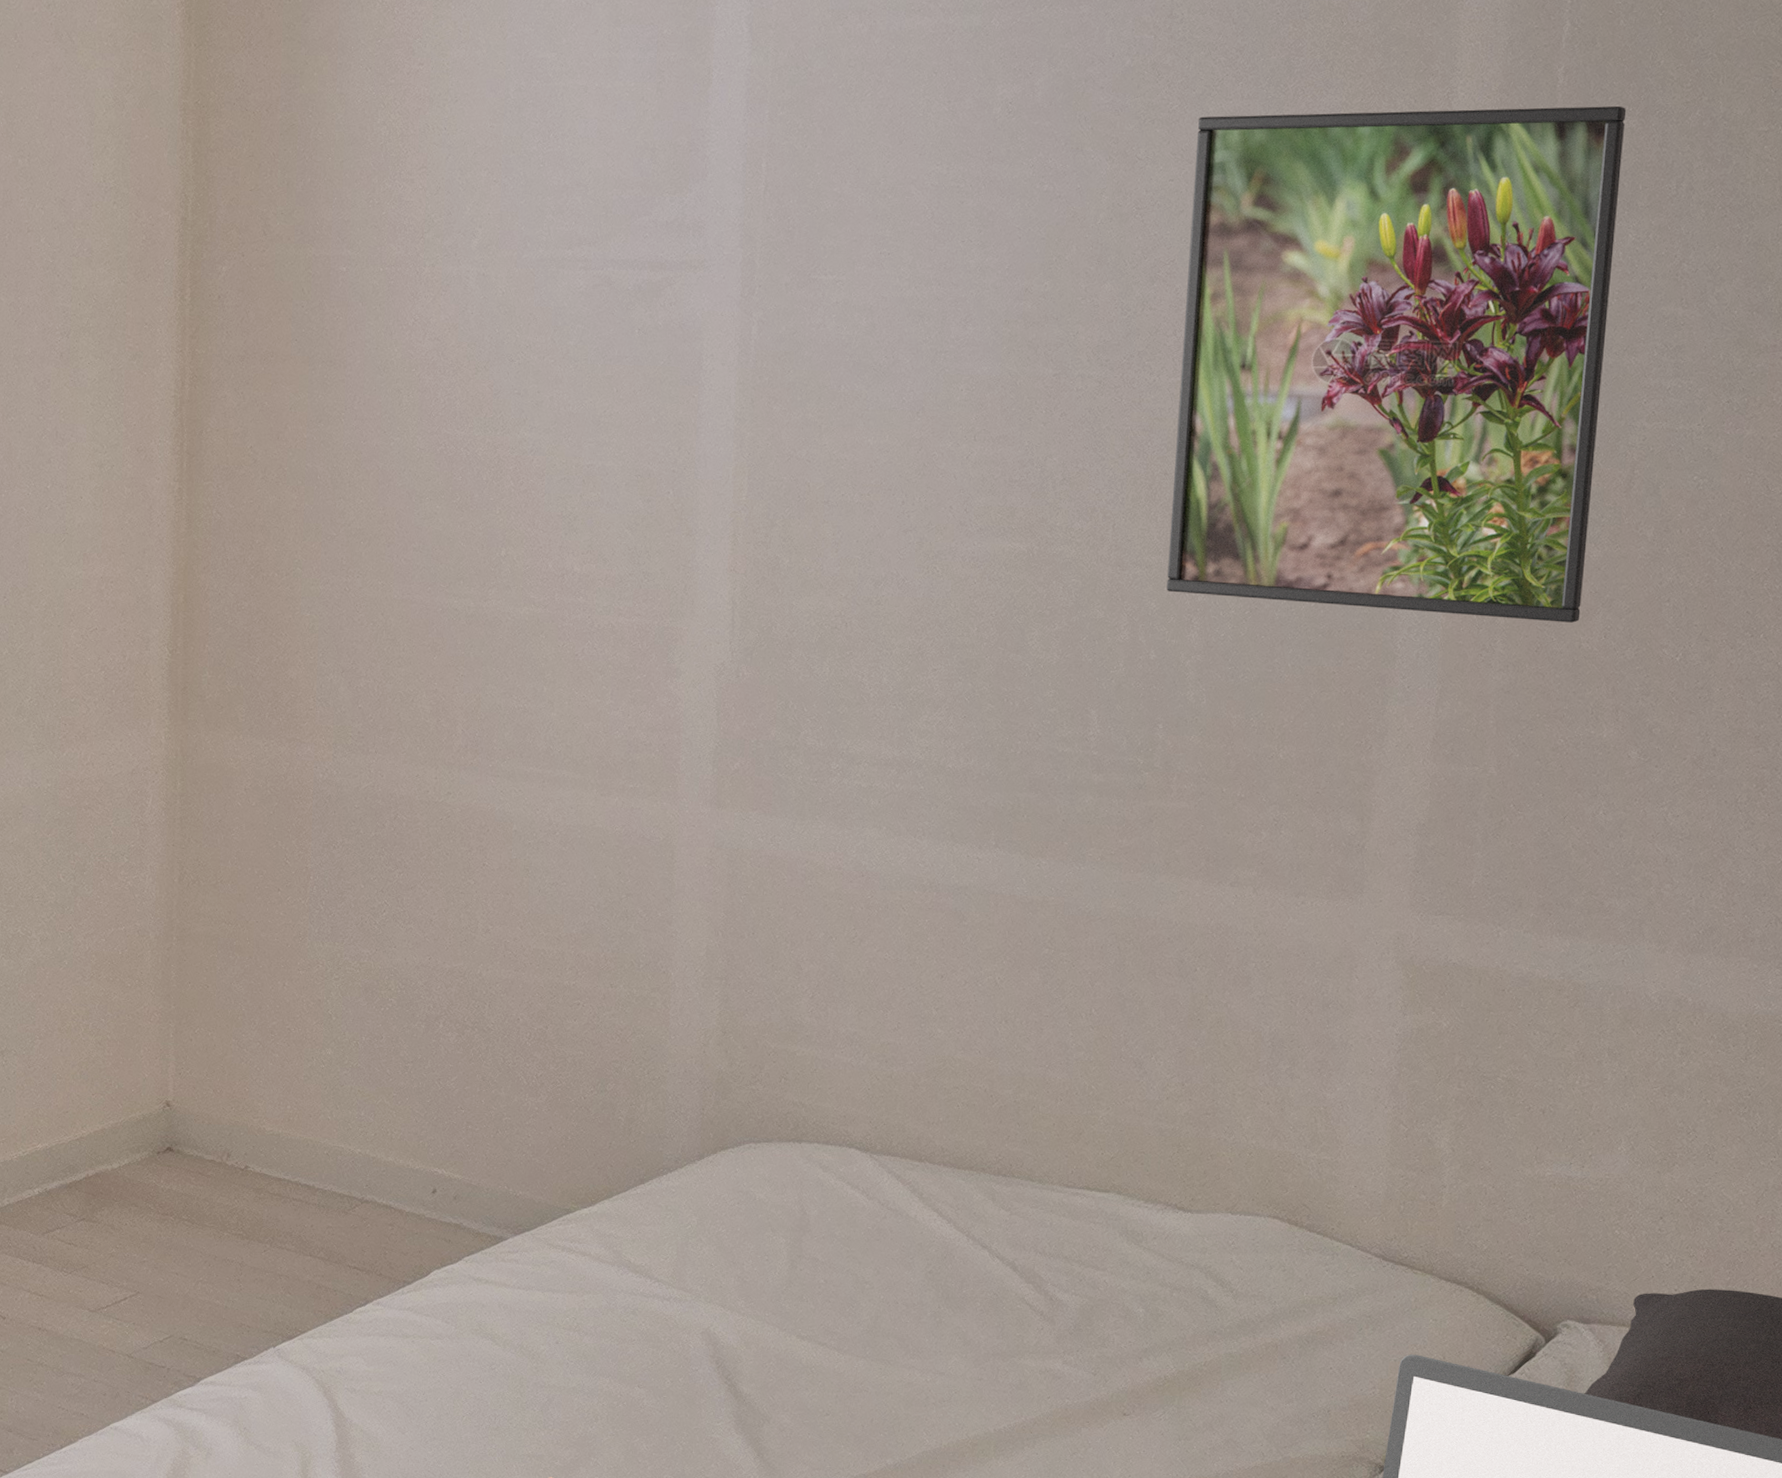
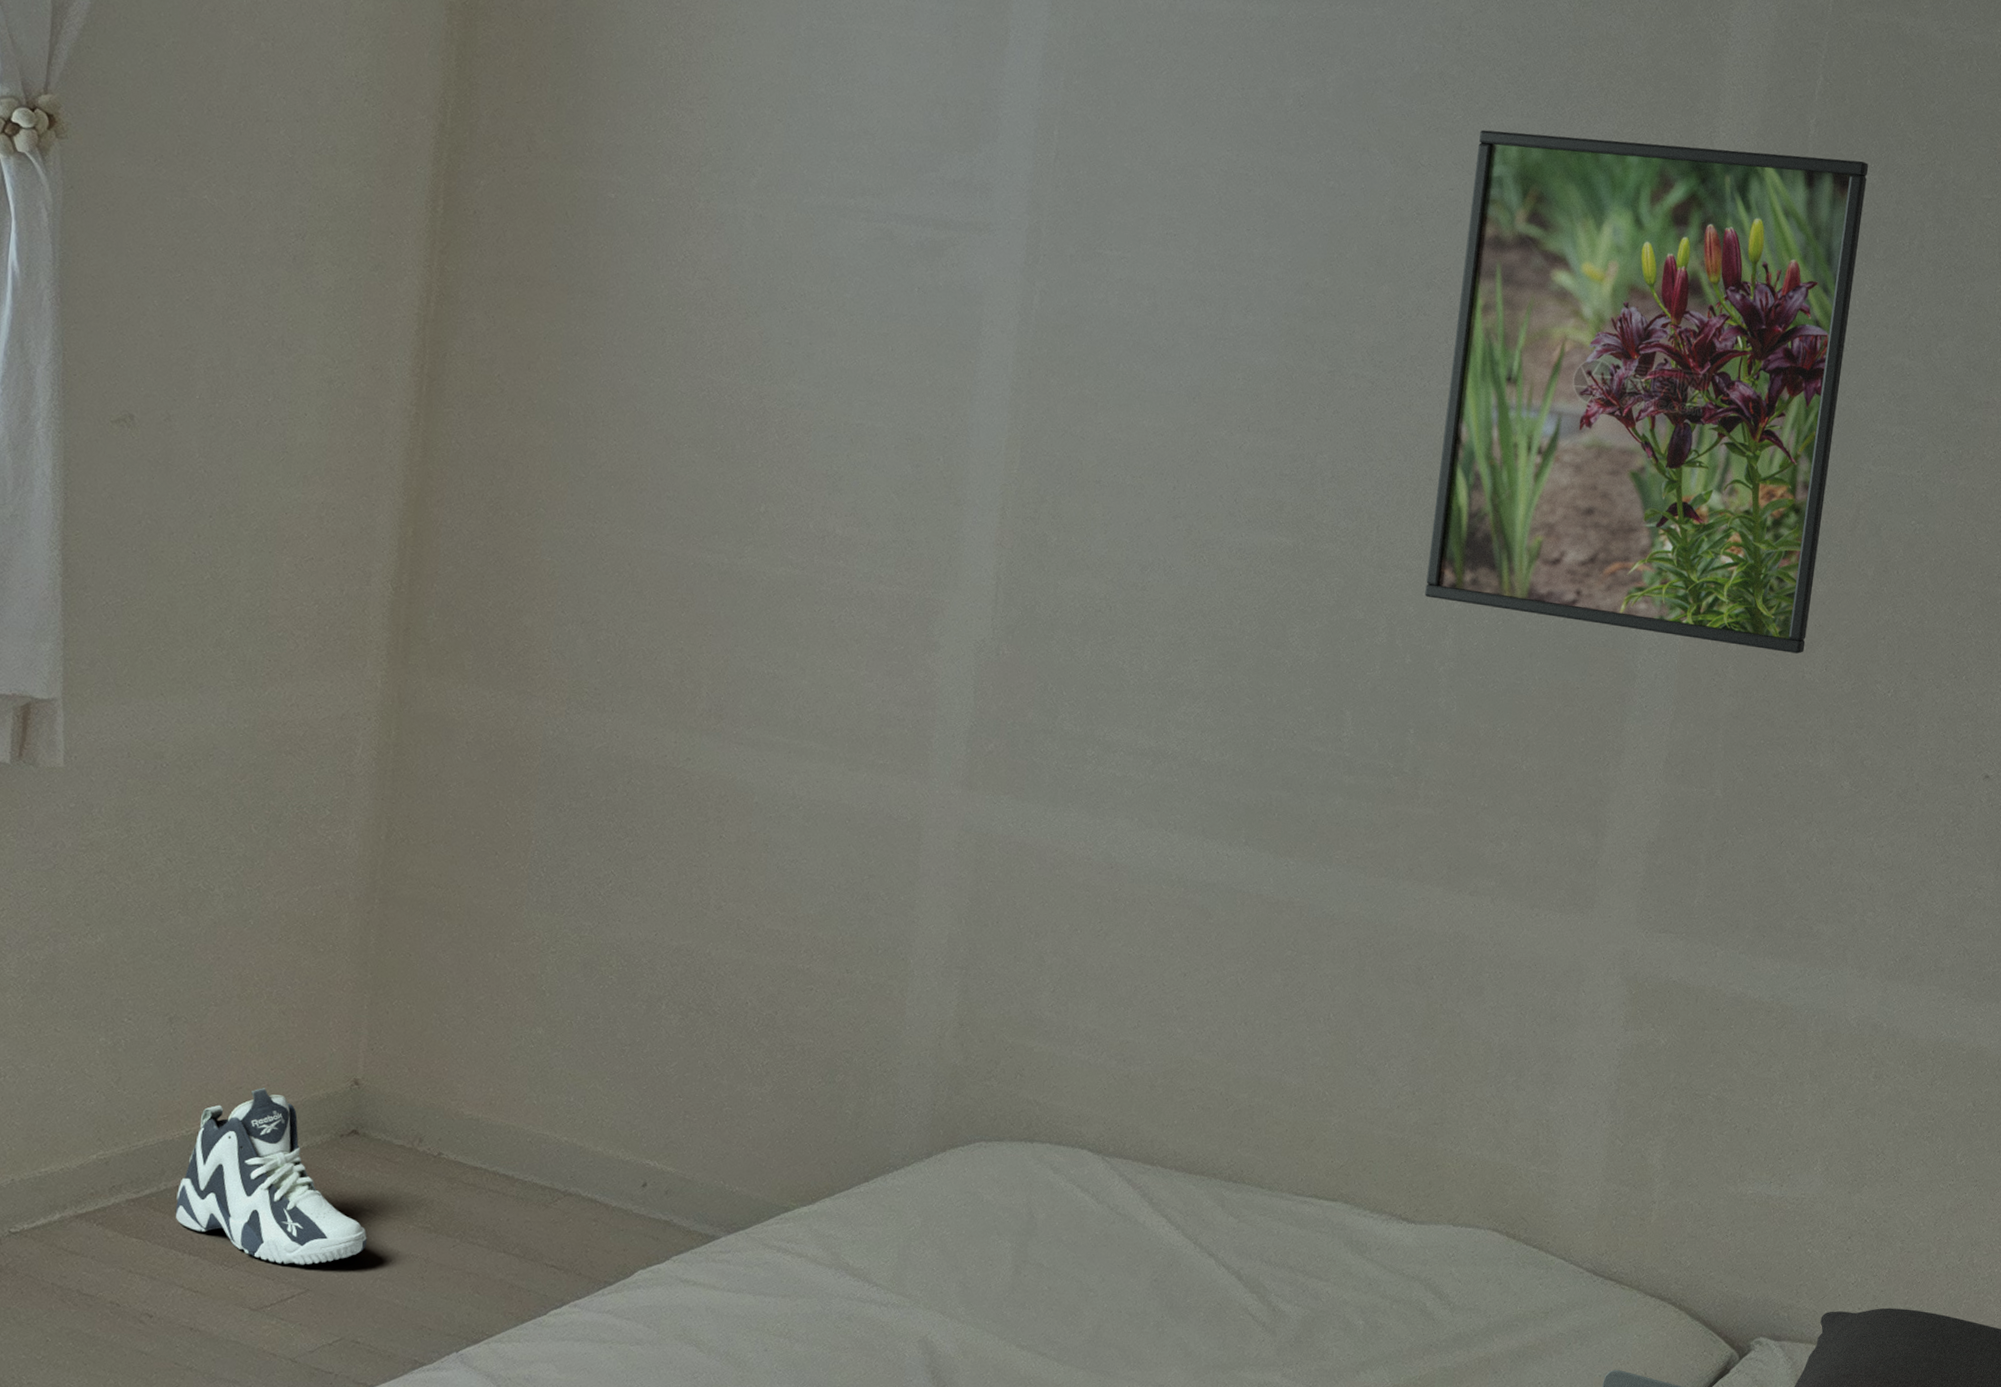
sneaker: none [18,1111,187,1270] -> present [175,1088,367,1265]

